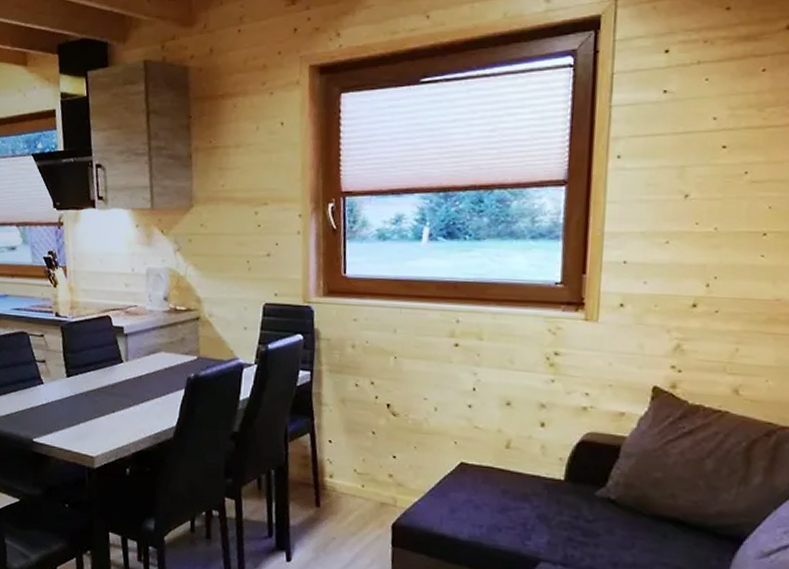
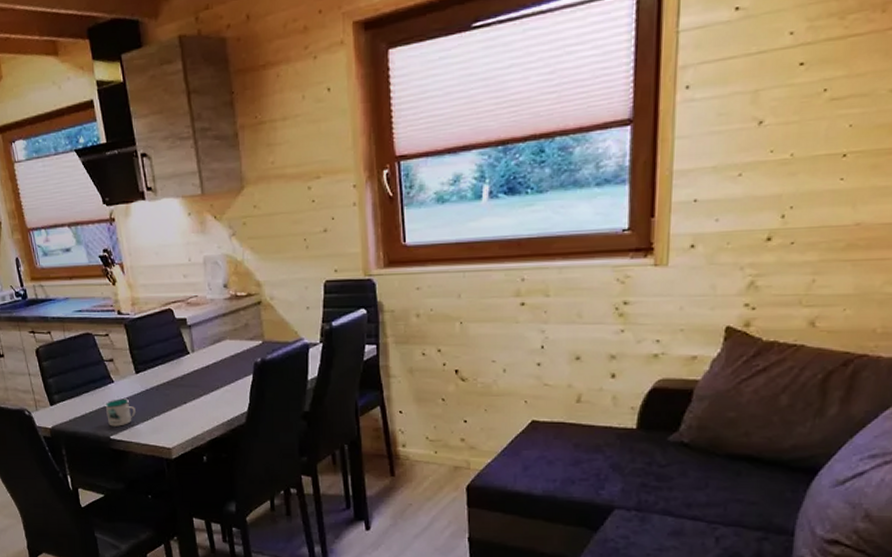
mug: none [31,401,62,430] -> present [105,399,136,427]

